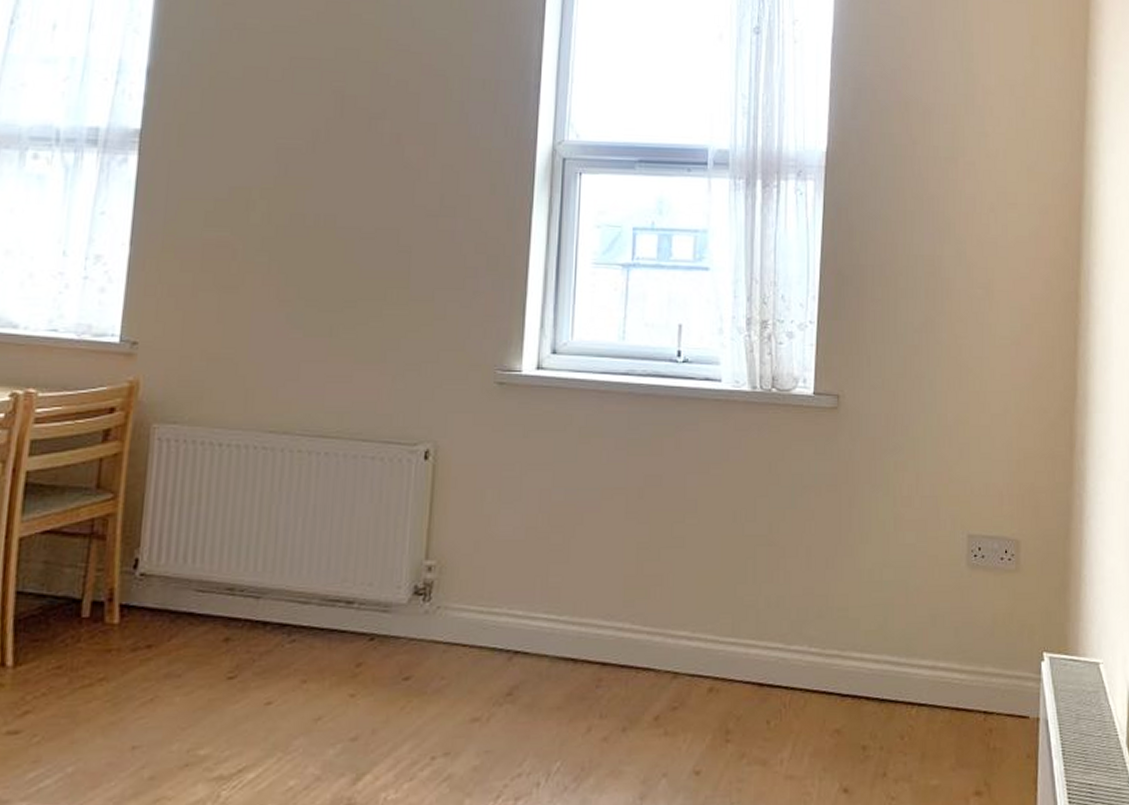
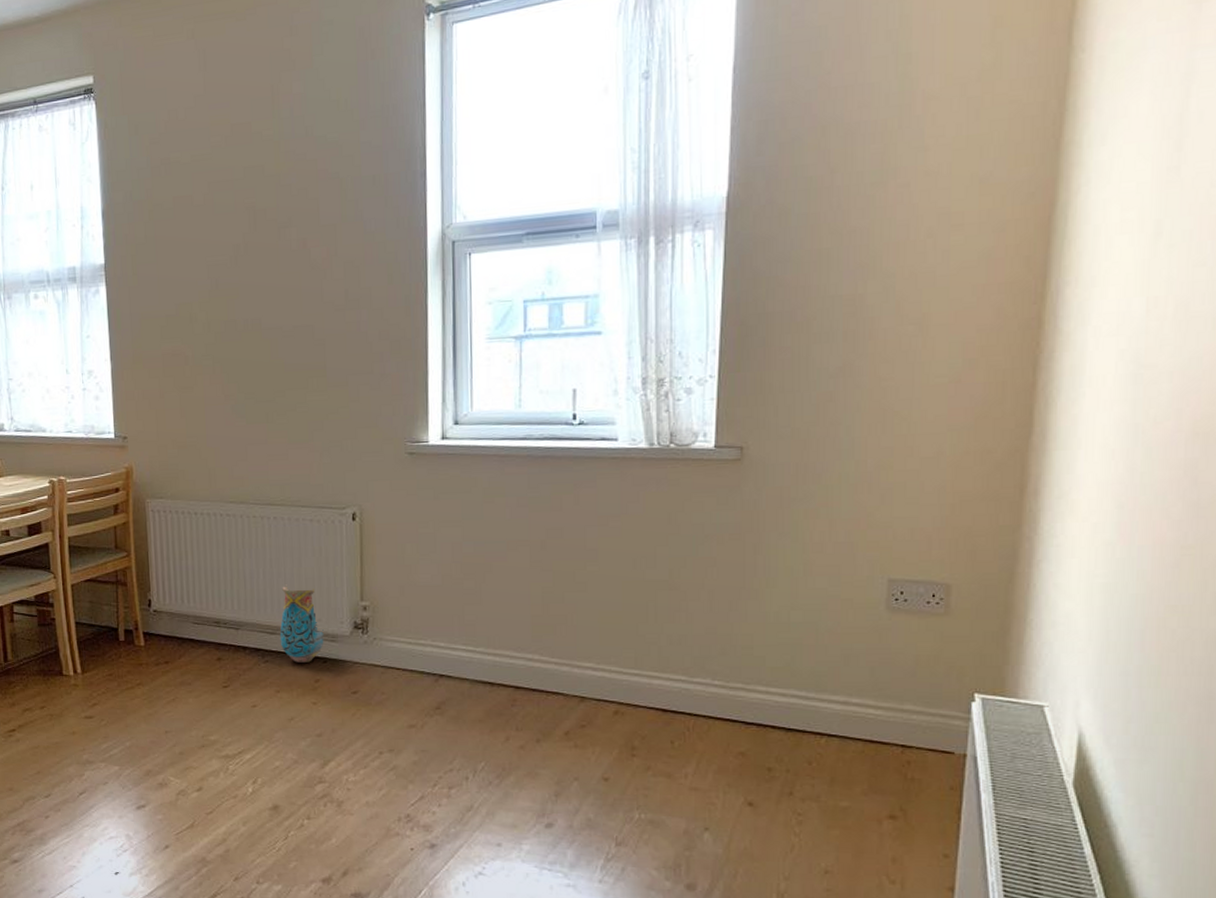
vase: none [314,538,374,641] -> present [279,584,324,663]

